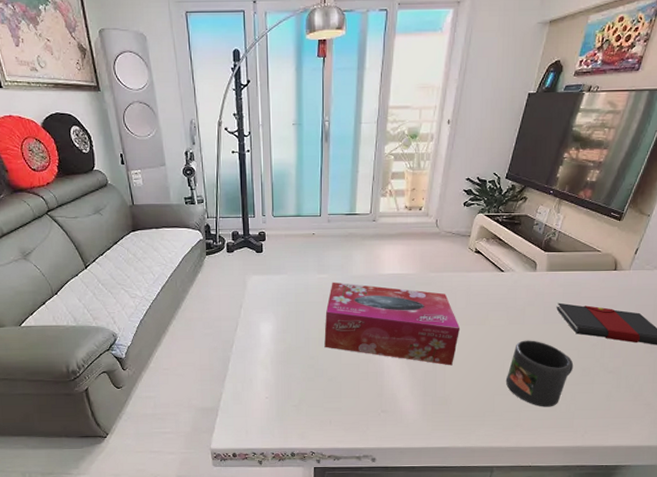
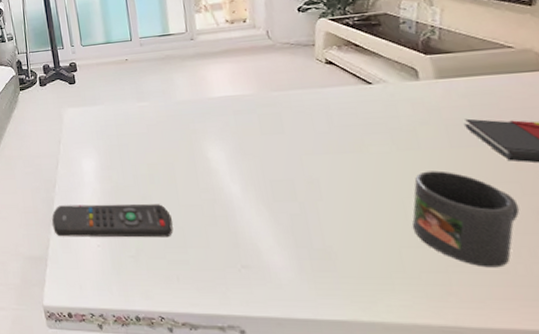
remote control: none [226,362,332,391] -> present [52,204,173,238]
tissue box: present [324,282,461,366] -> none [152,109,328,207]

